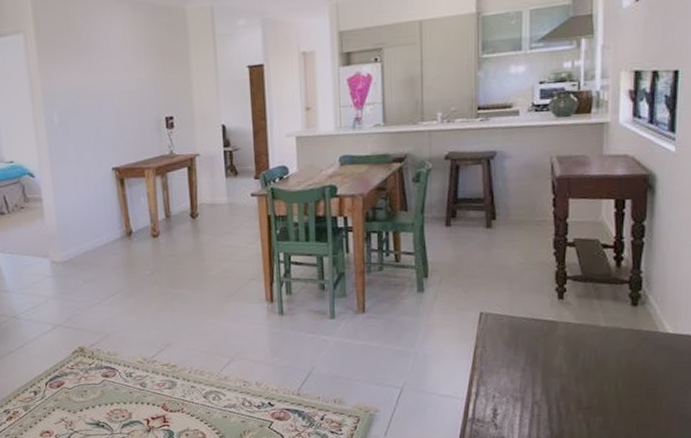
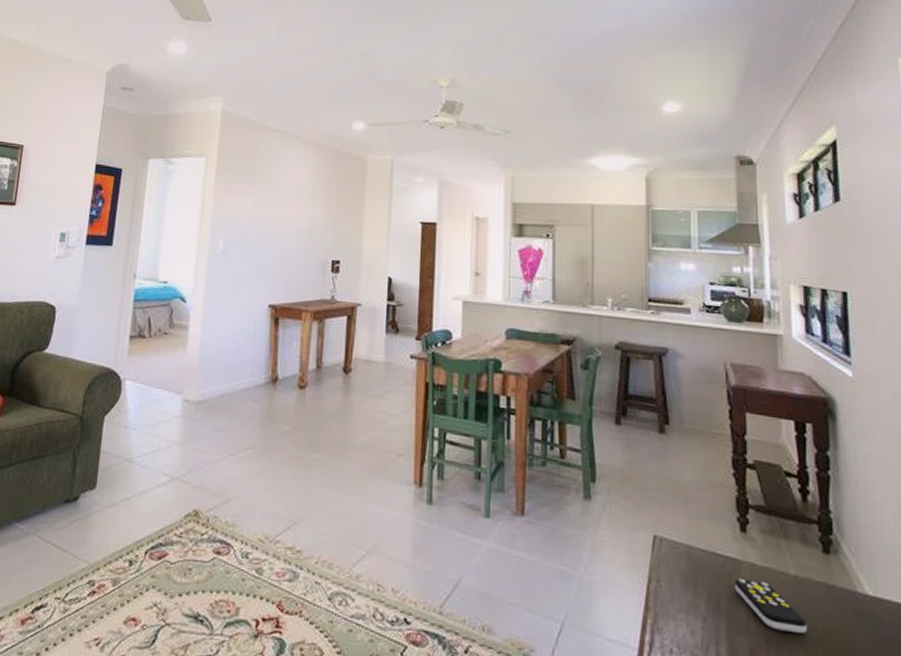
remote control: none [551,335,612,370] -> present [735,577,807,633]

